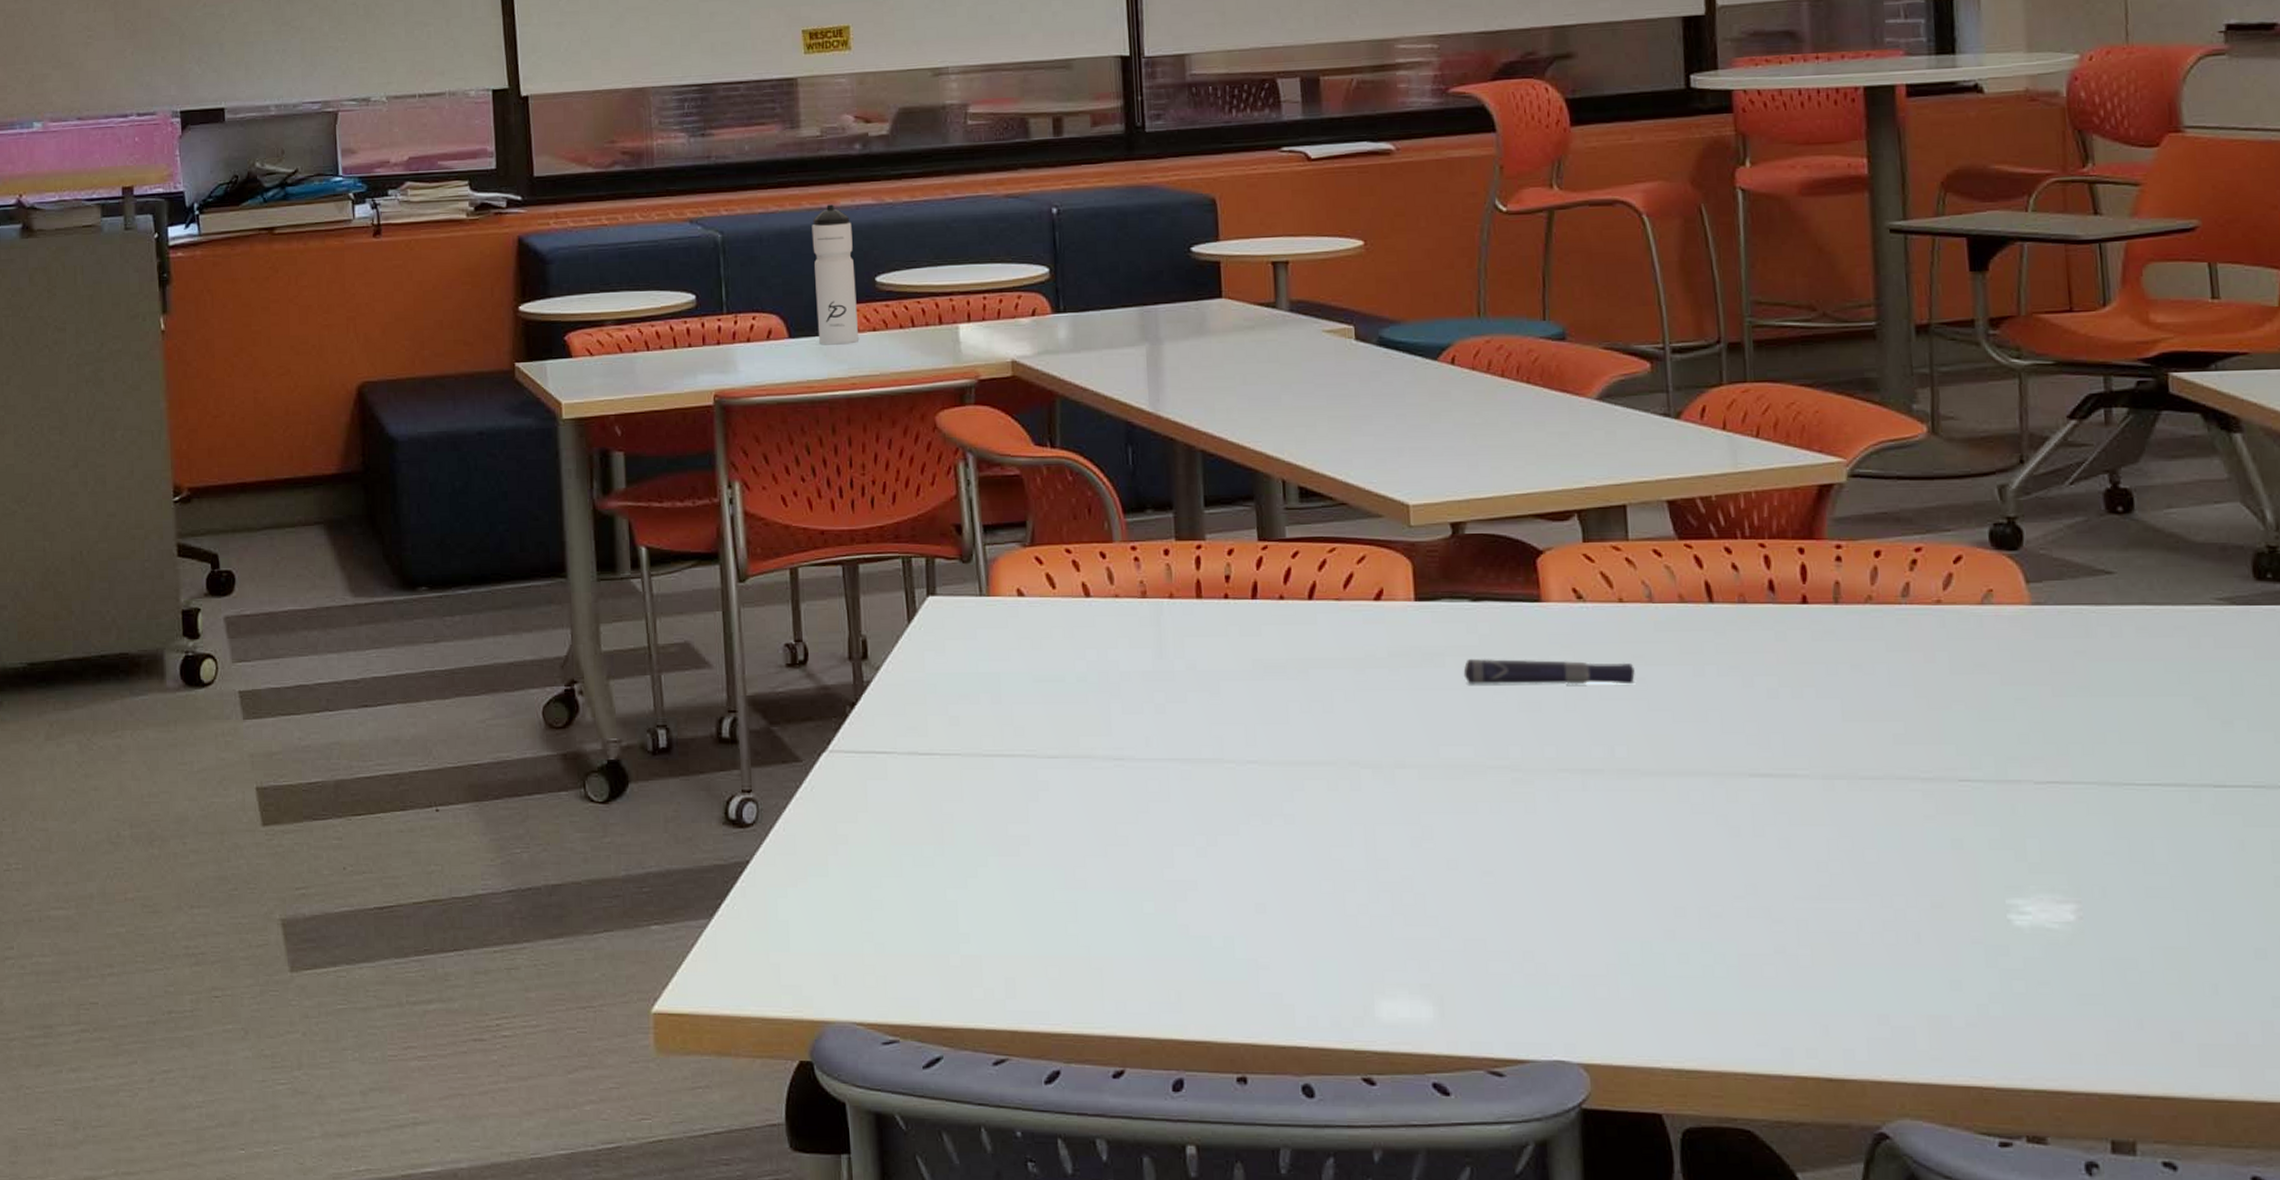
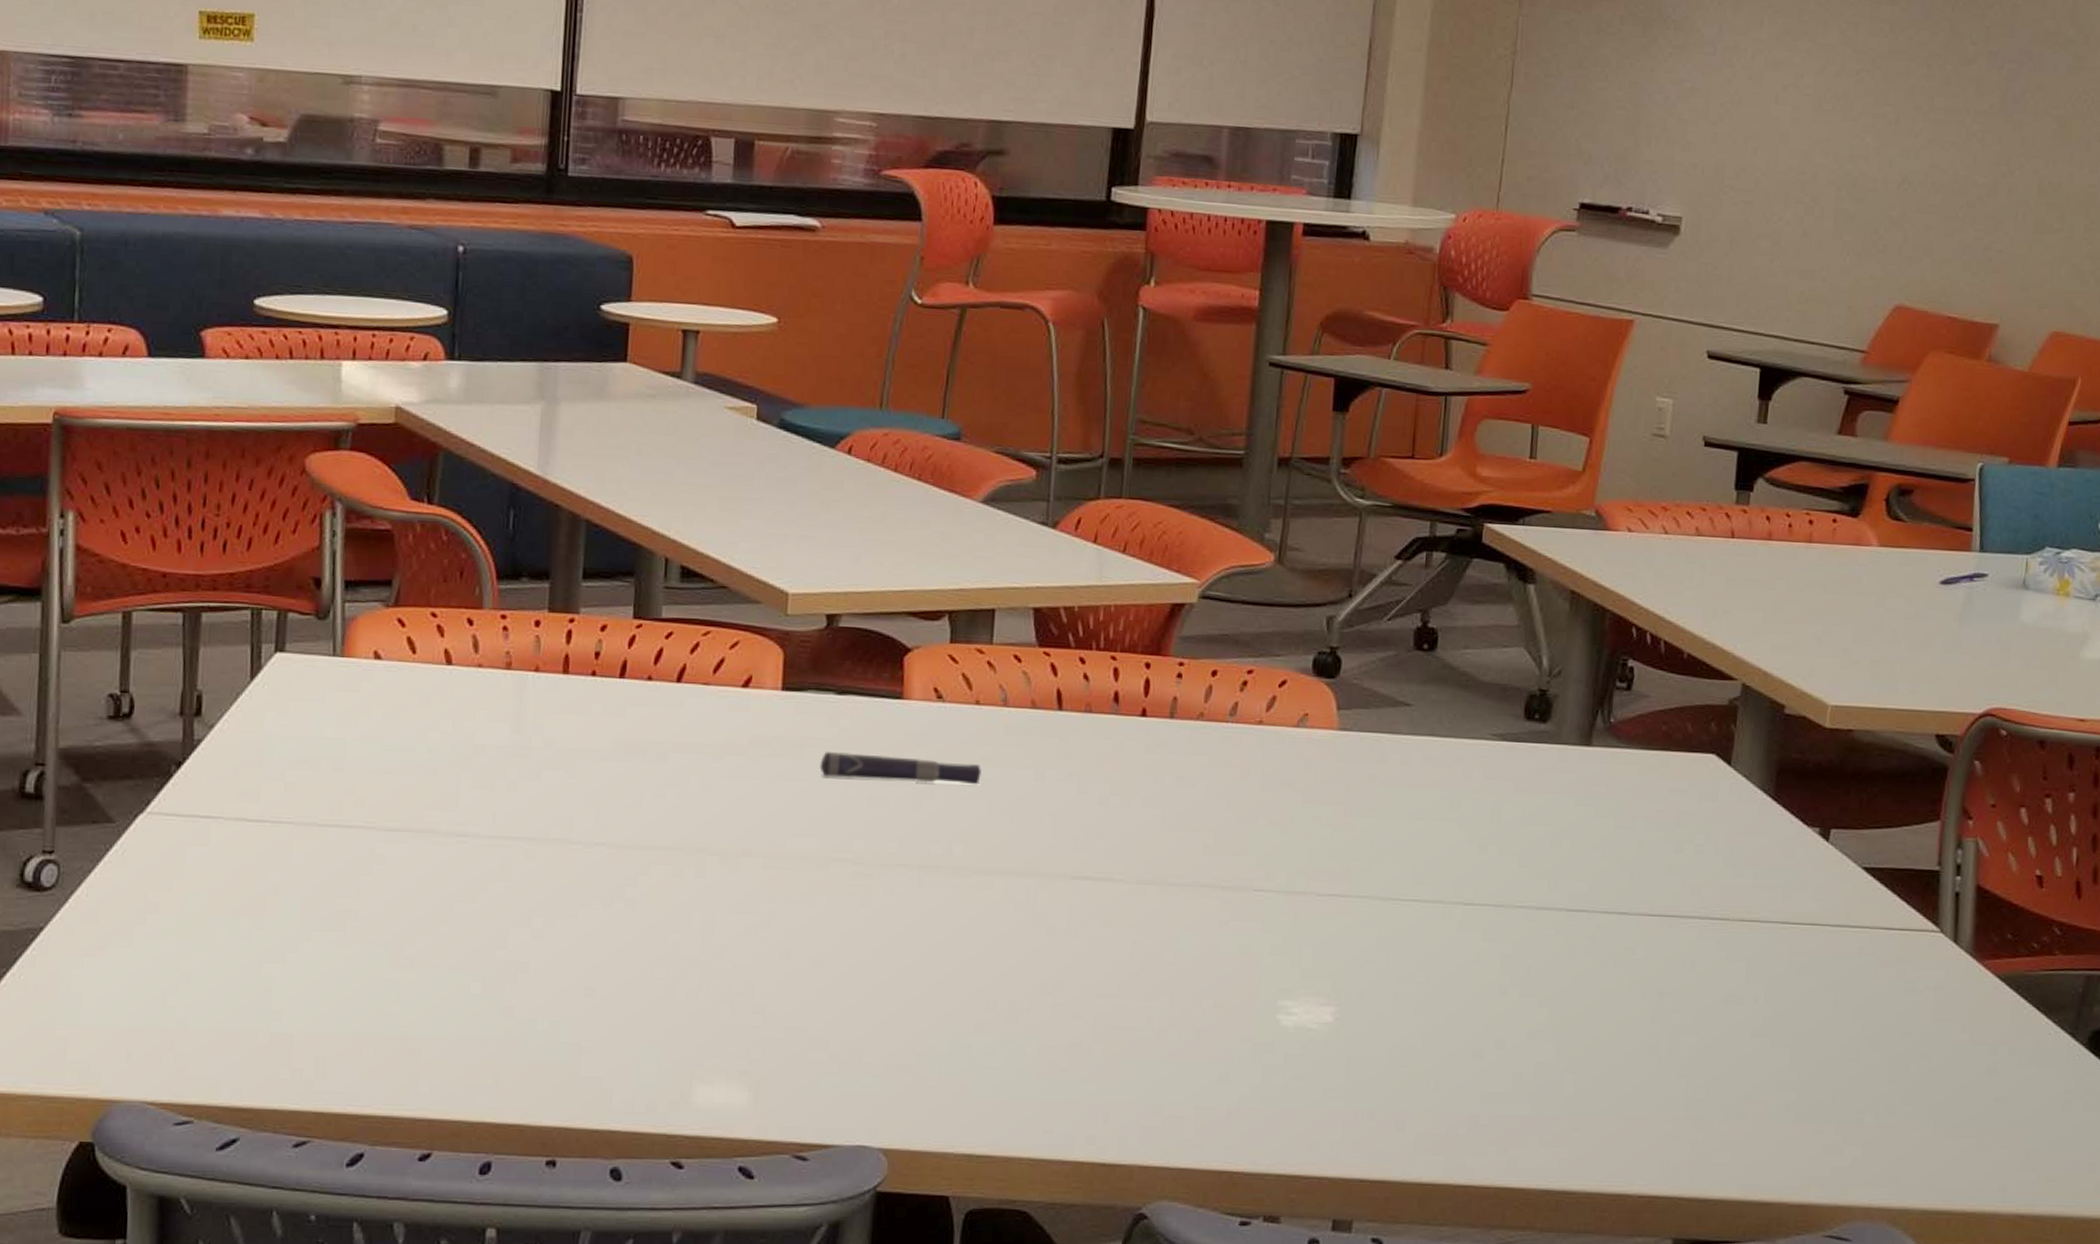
water bottle: present [812,204,860,345] -> none [182,212,234,371]

